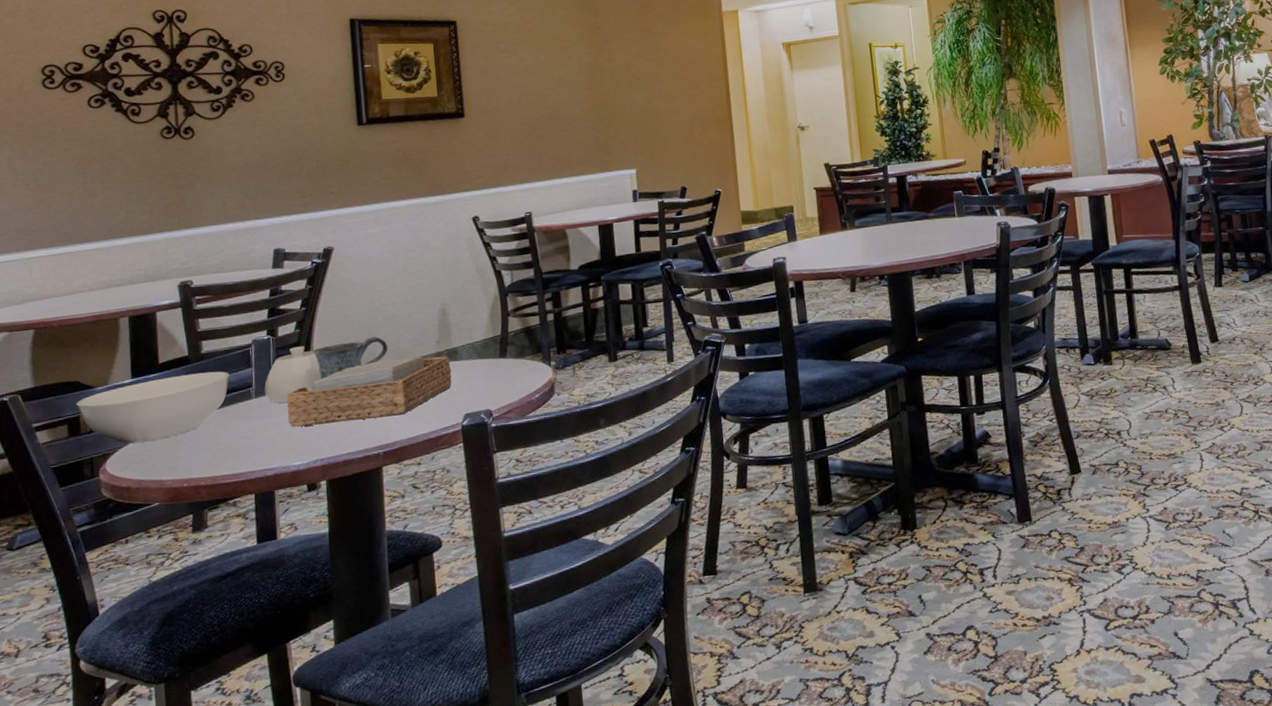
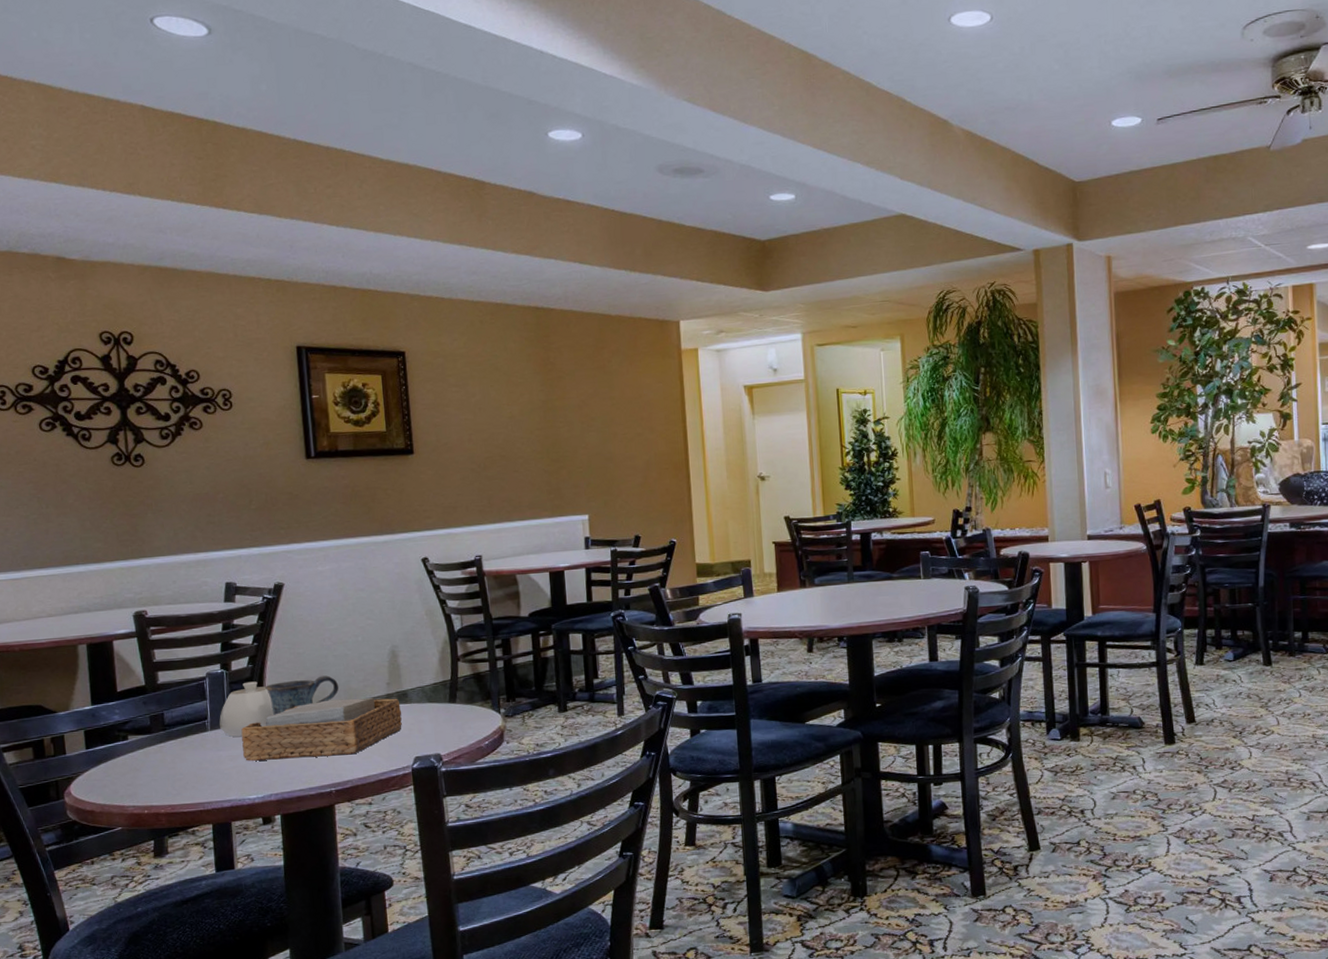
bowl: present [76,371,230,444] -> none [40,702,186,769]

